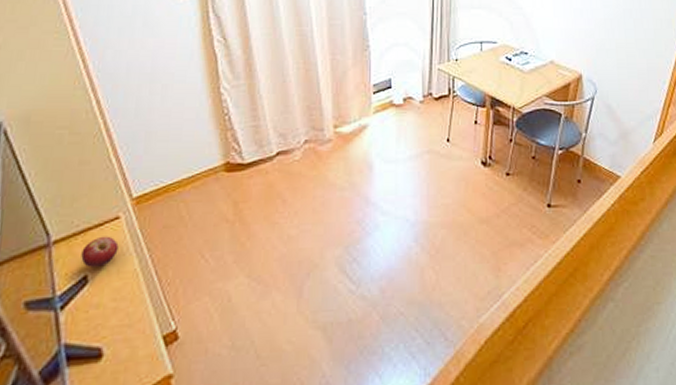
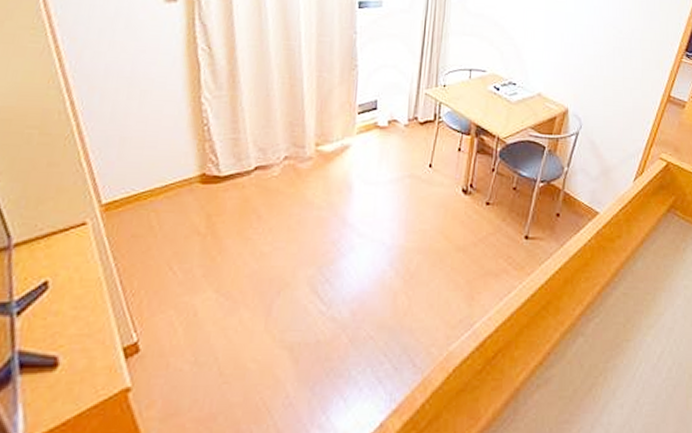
fruit: present [81,236,119,267] -> none [42,241,84,273]

